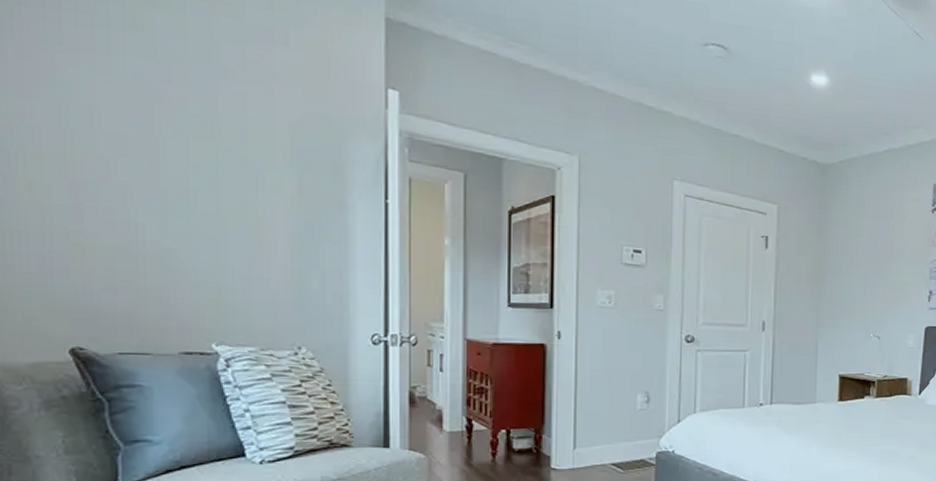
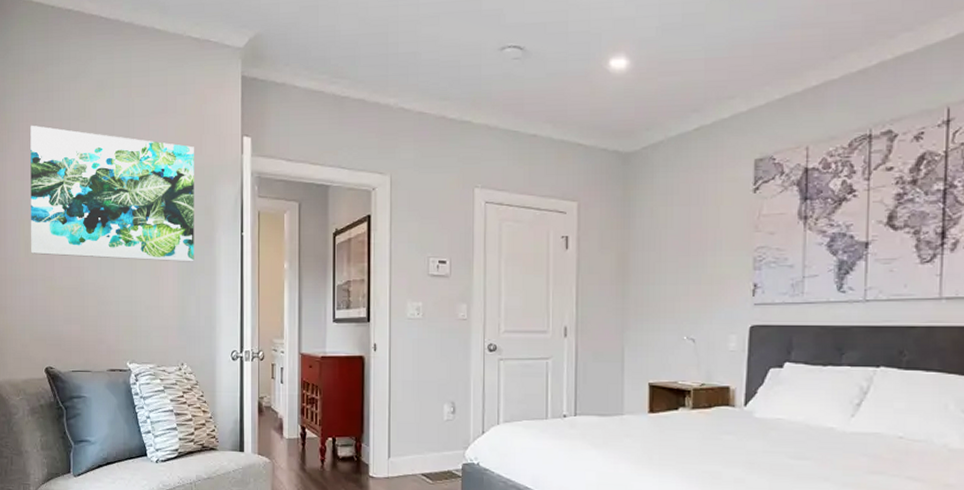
wall art: none [34,24,317,229] -> present [30,125,194,262]

